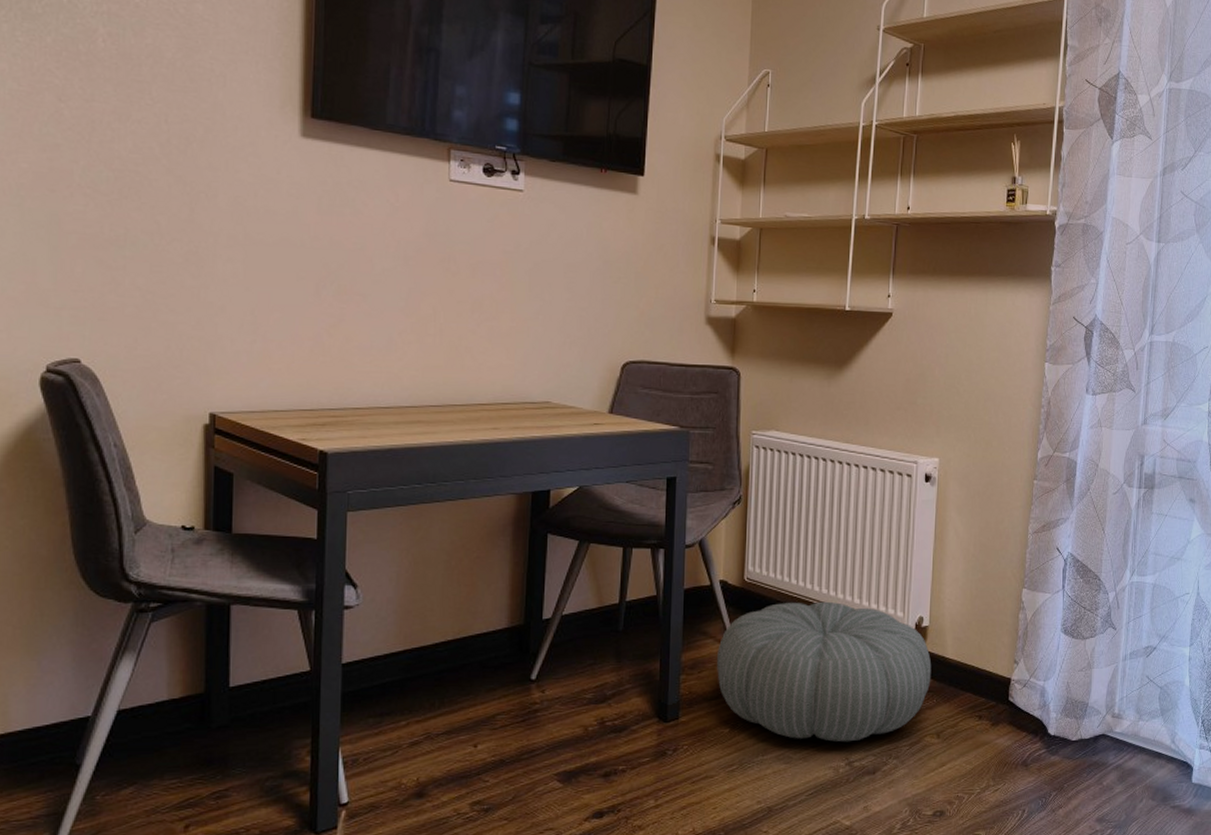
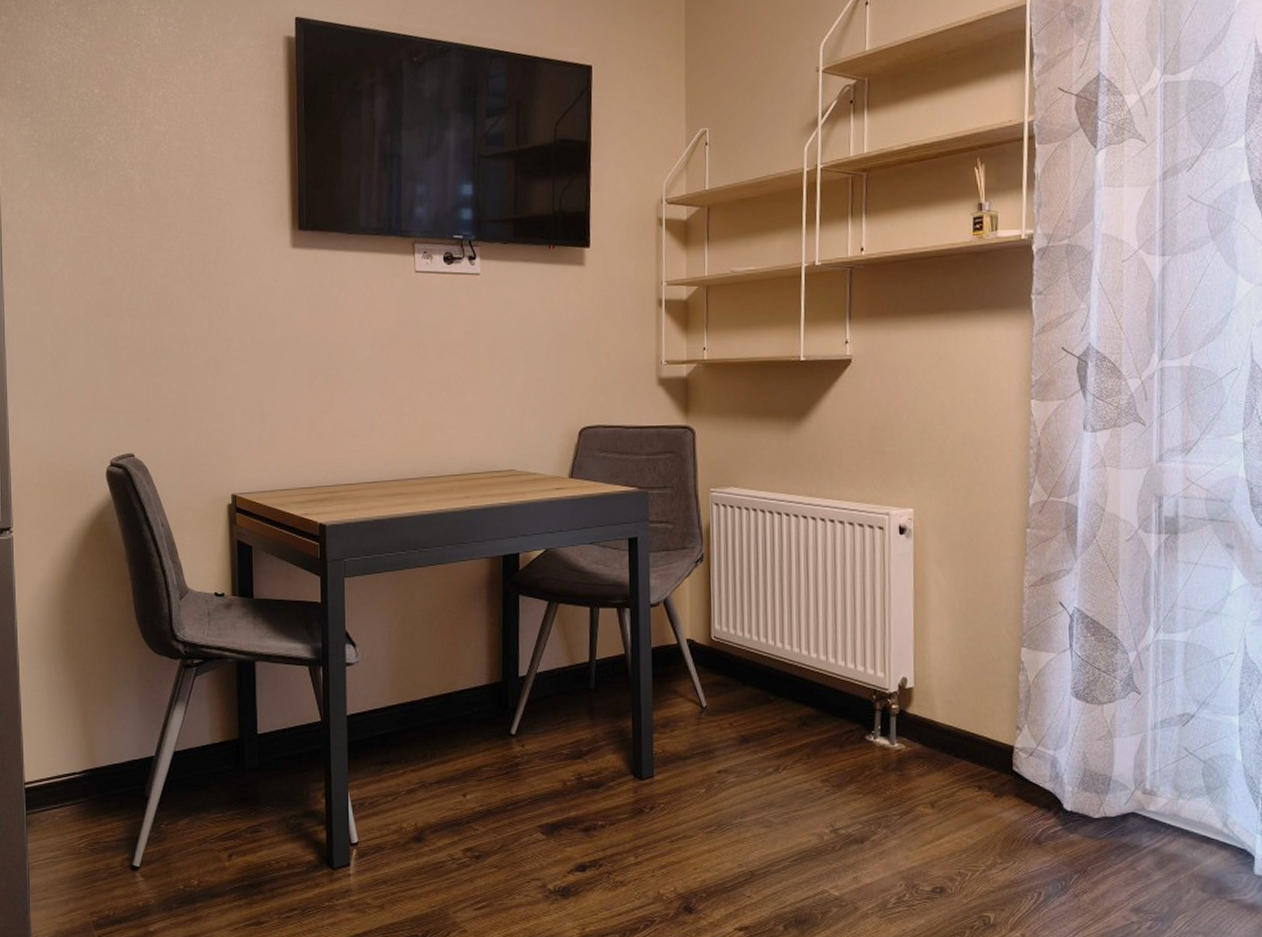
pouf: present [717,601,932,742] -> none [689,660,920,808]

